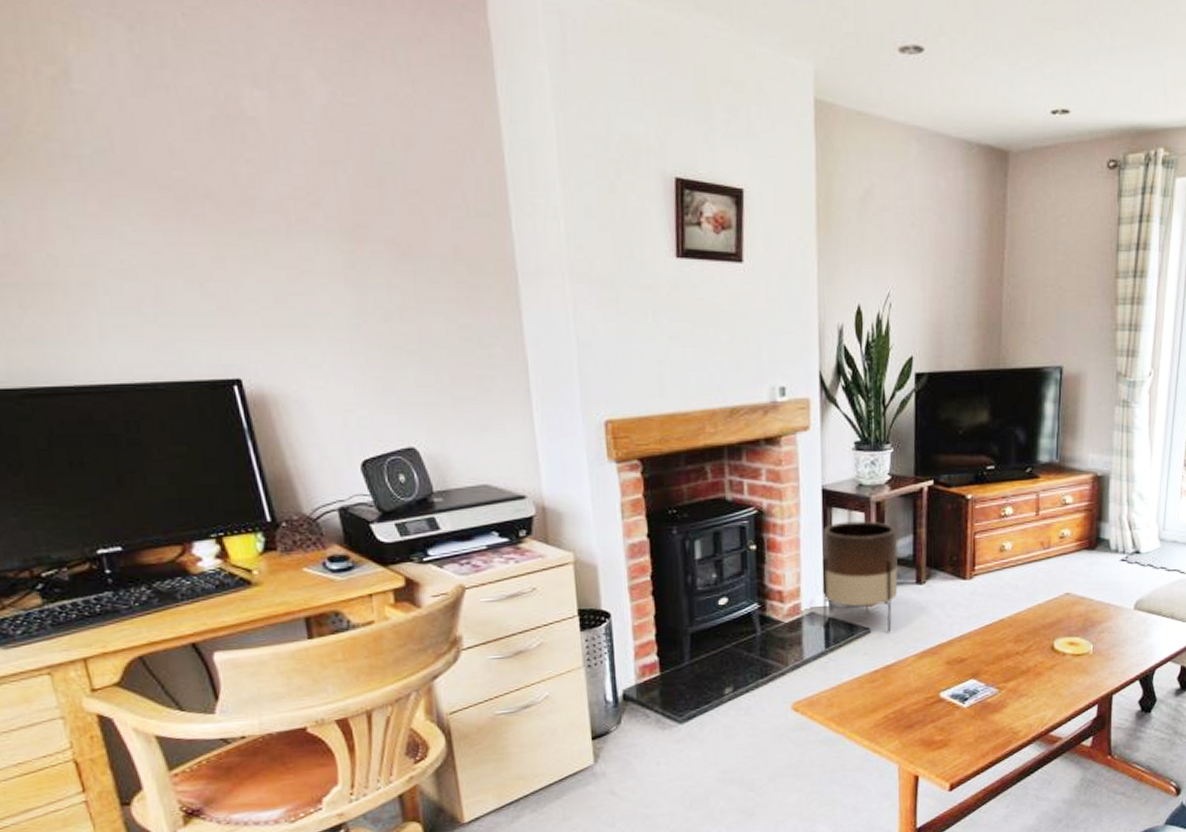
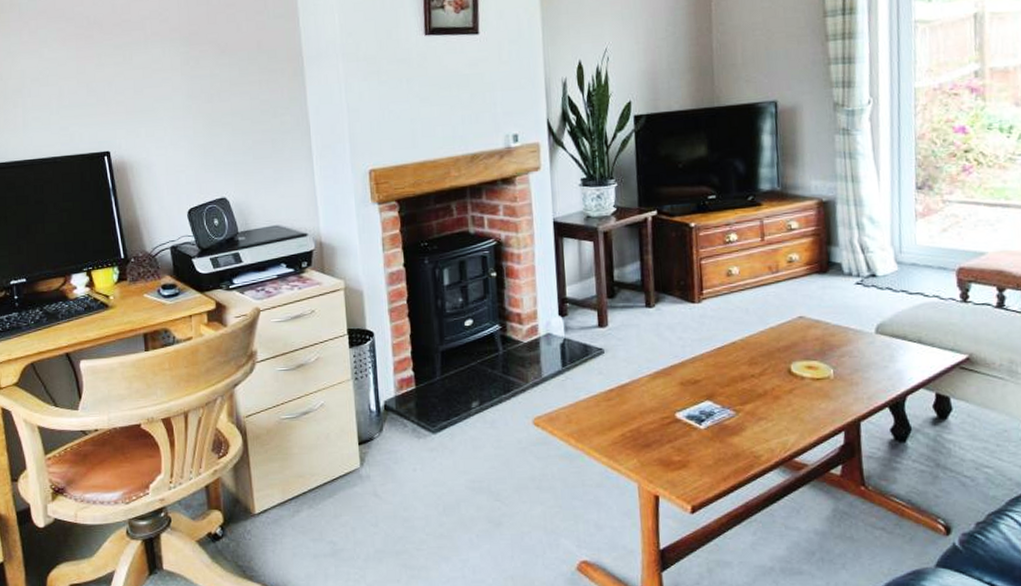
planter: present [822,521,899,632] -> none [555,249,629,353]

